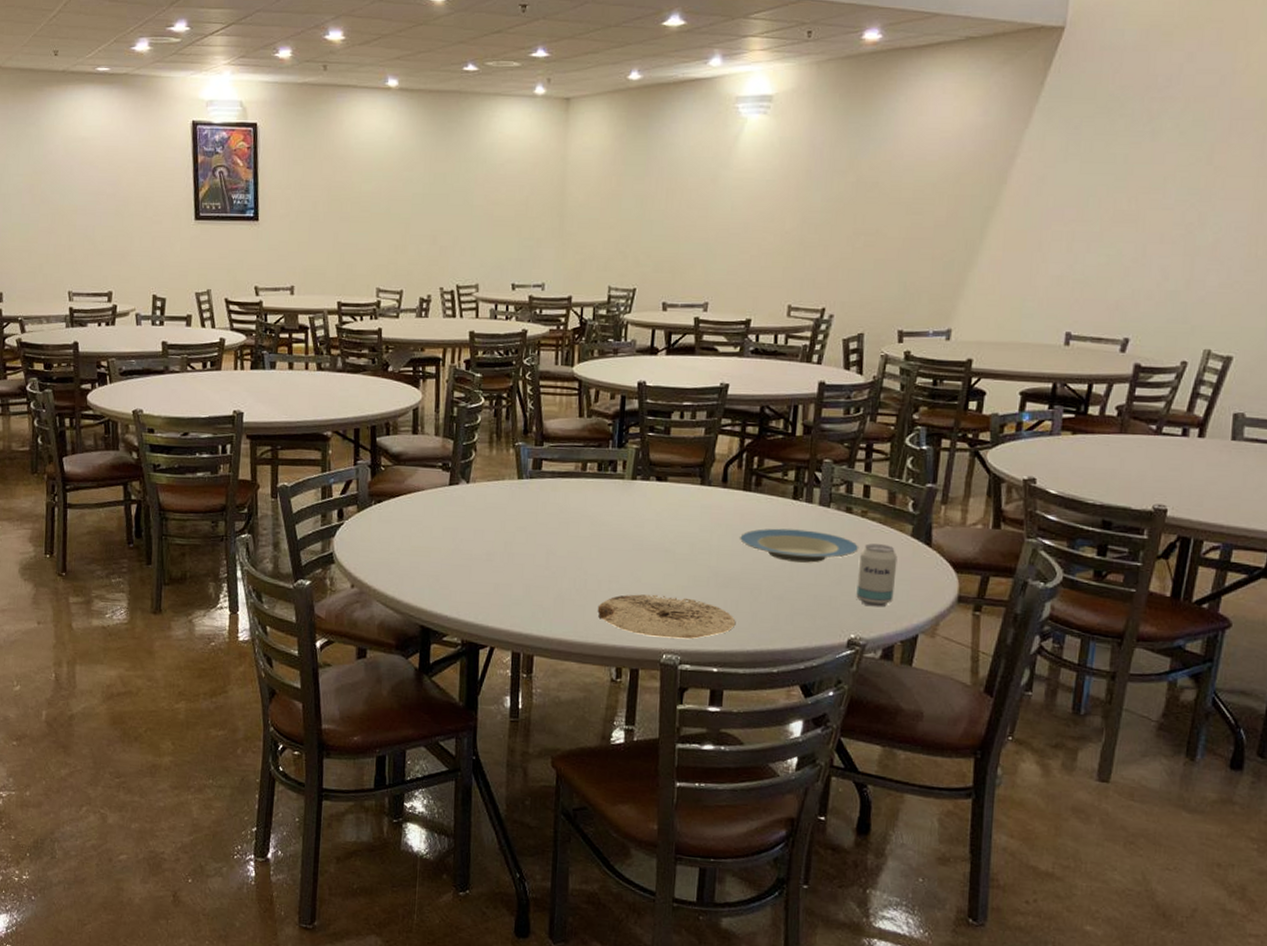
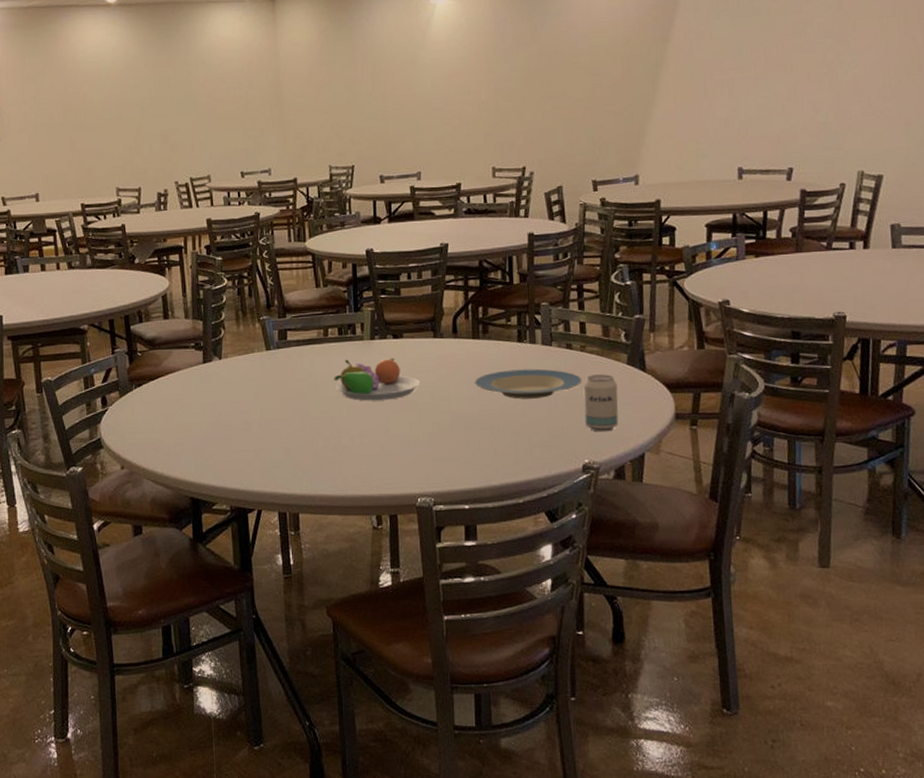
fruit bowl: none [587,497,681,547] -> present [334,358,421,401]
plate: present [597,594,736,639] -> none [353,443,481,483]

